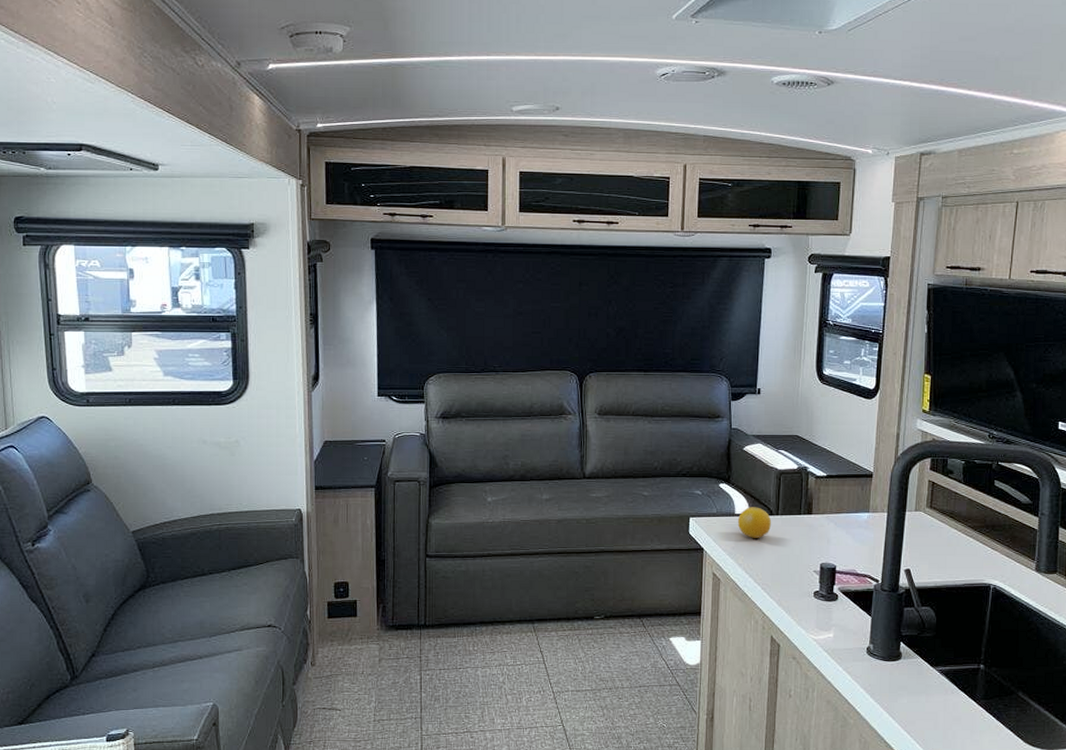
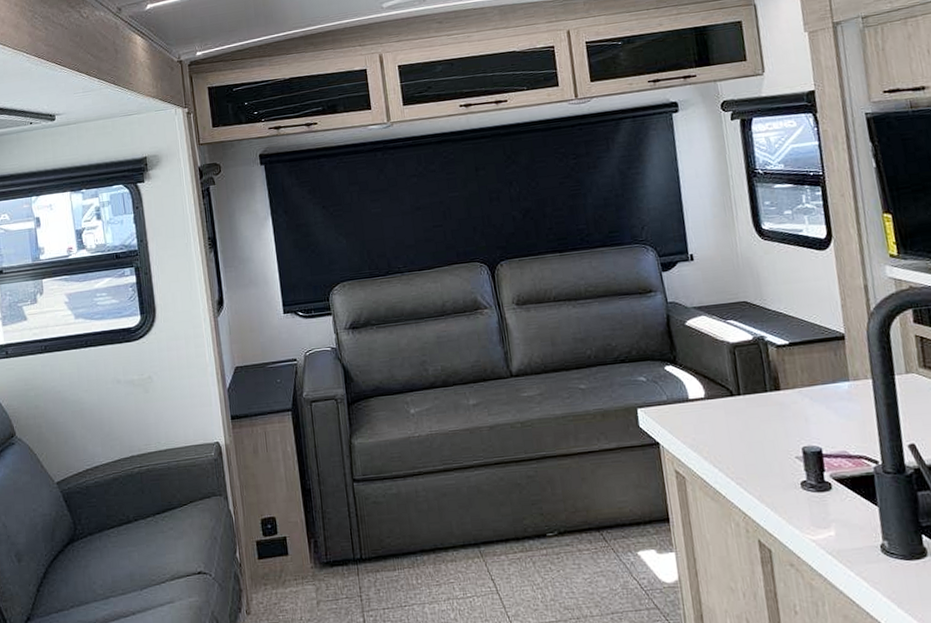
fruit: present [737,507,772,538] -> none [693,388,735,425]

